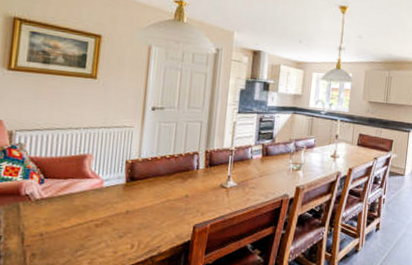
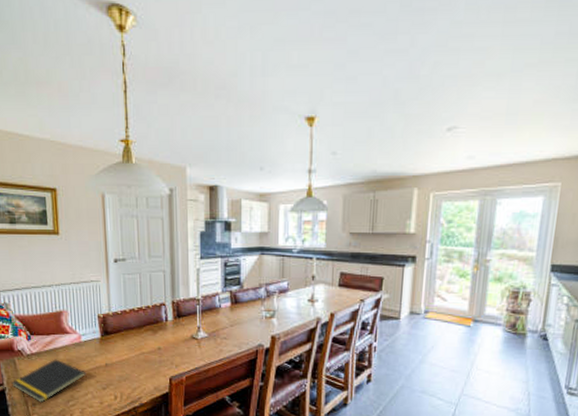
notepad: none [10,205,103,253] -> present [11,359,87,403]

